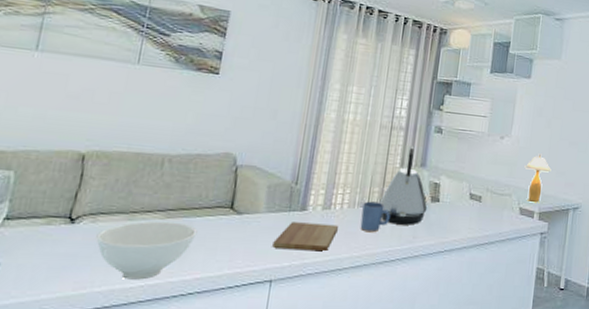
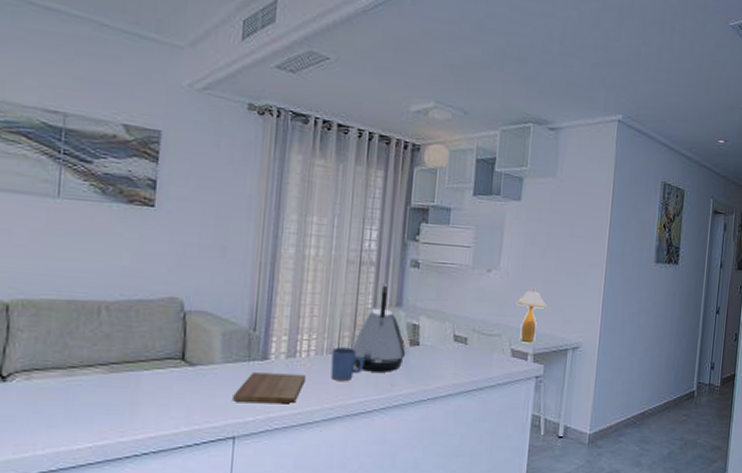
bowl: present [96,221,198,280] -> none [33,376,147,441]

